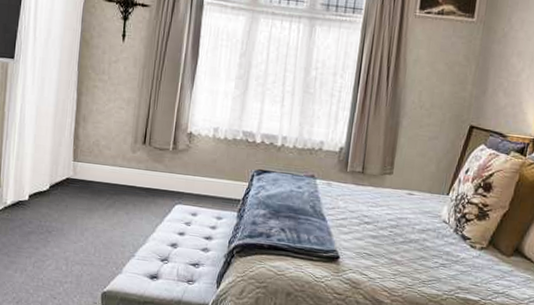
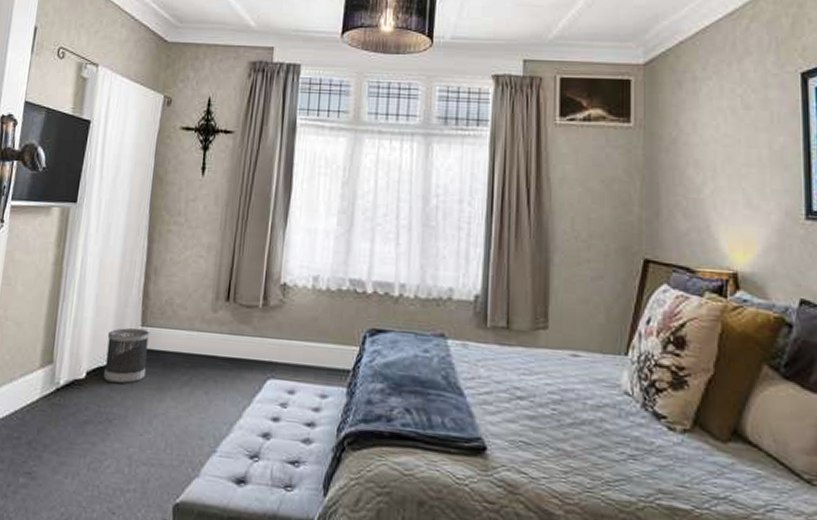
wastebasket: none [42,162,81,205] -> present [103,328,150,384]

